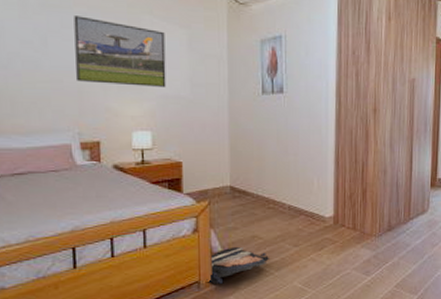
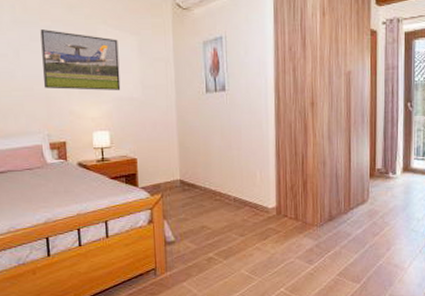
backpack: present [206,246,270,284] -> none [162,236,219,271]

